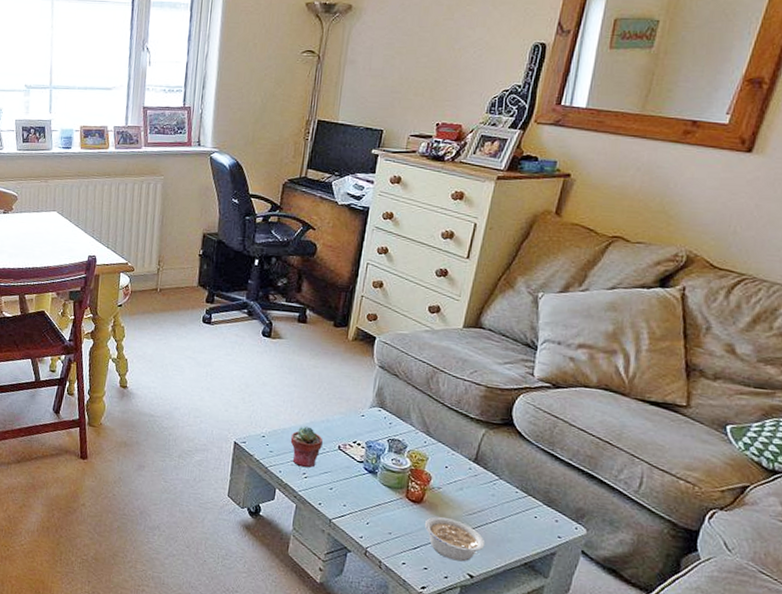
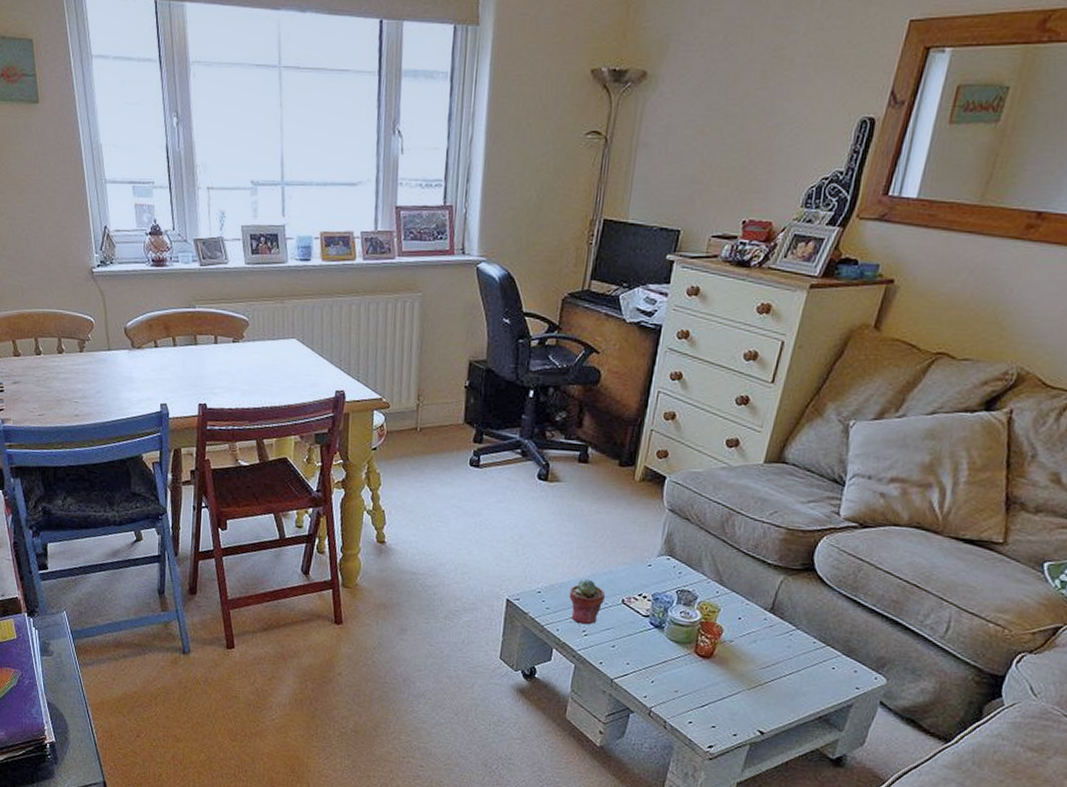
legume: present [424,516,486,562] -> none [713,672,779,718]

